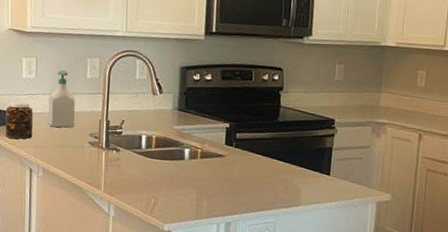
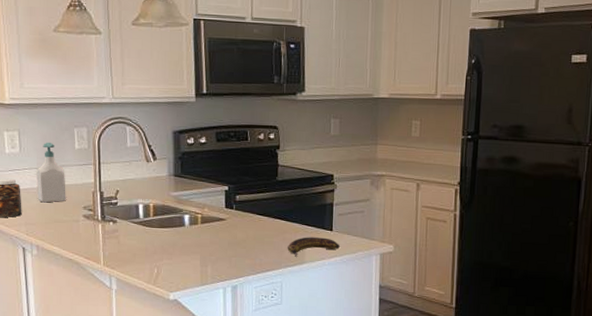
banana: none [283,179,336,199] -> present [287,237,340,257]

